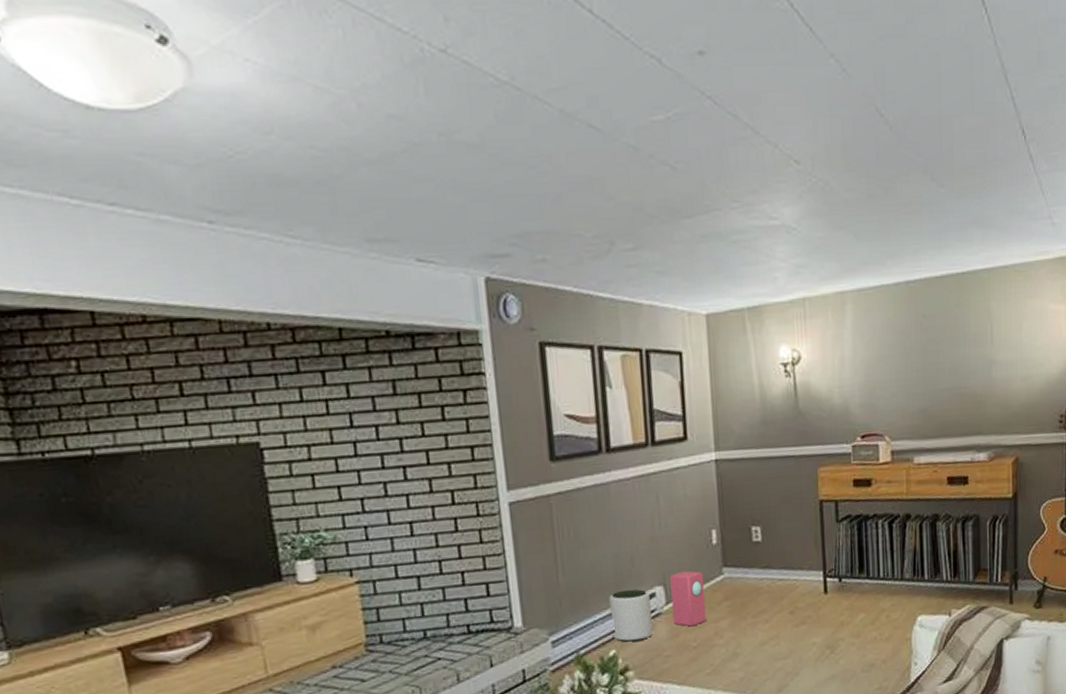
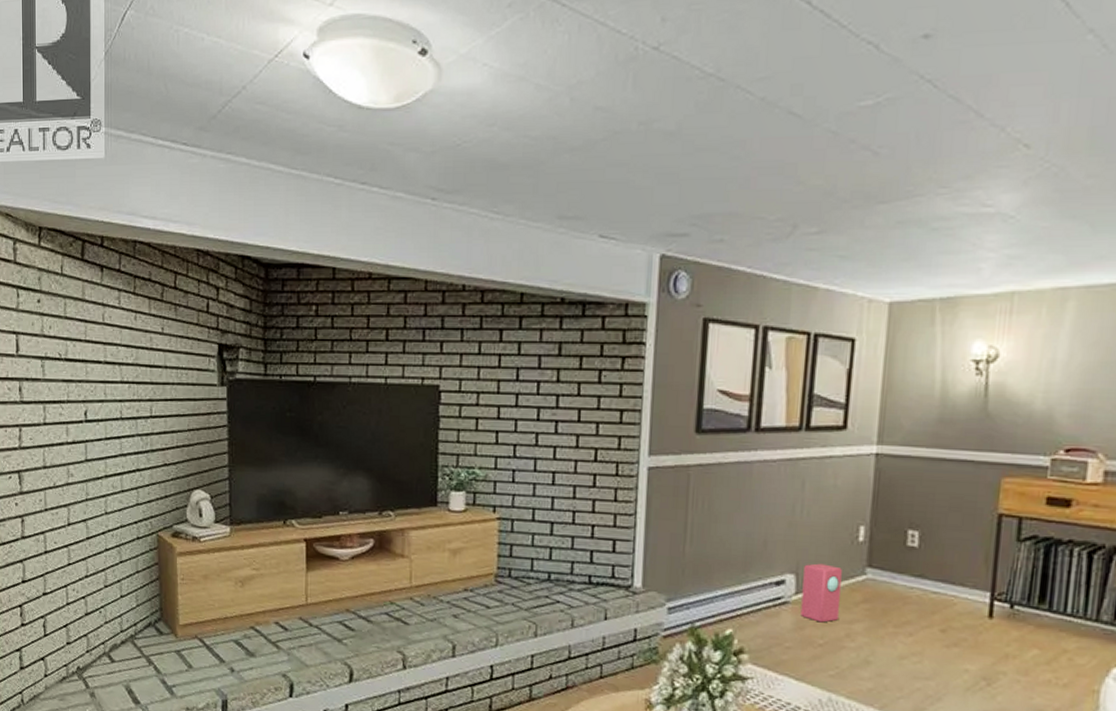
plant pot: present [609,589,653,642] -> none [731,571,779,626]

